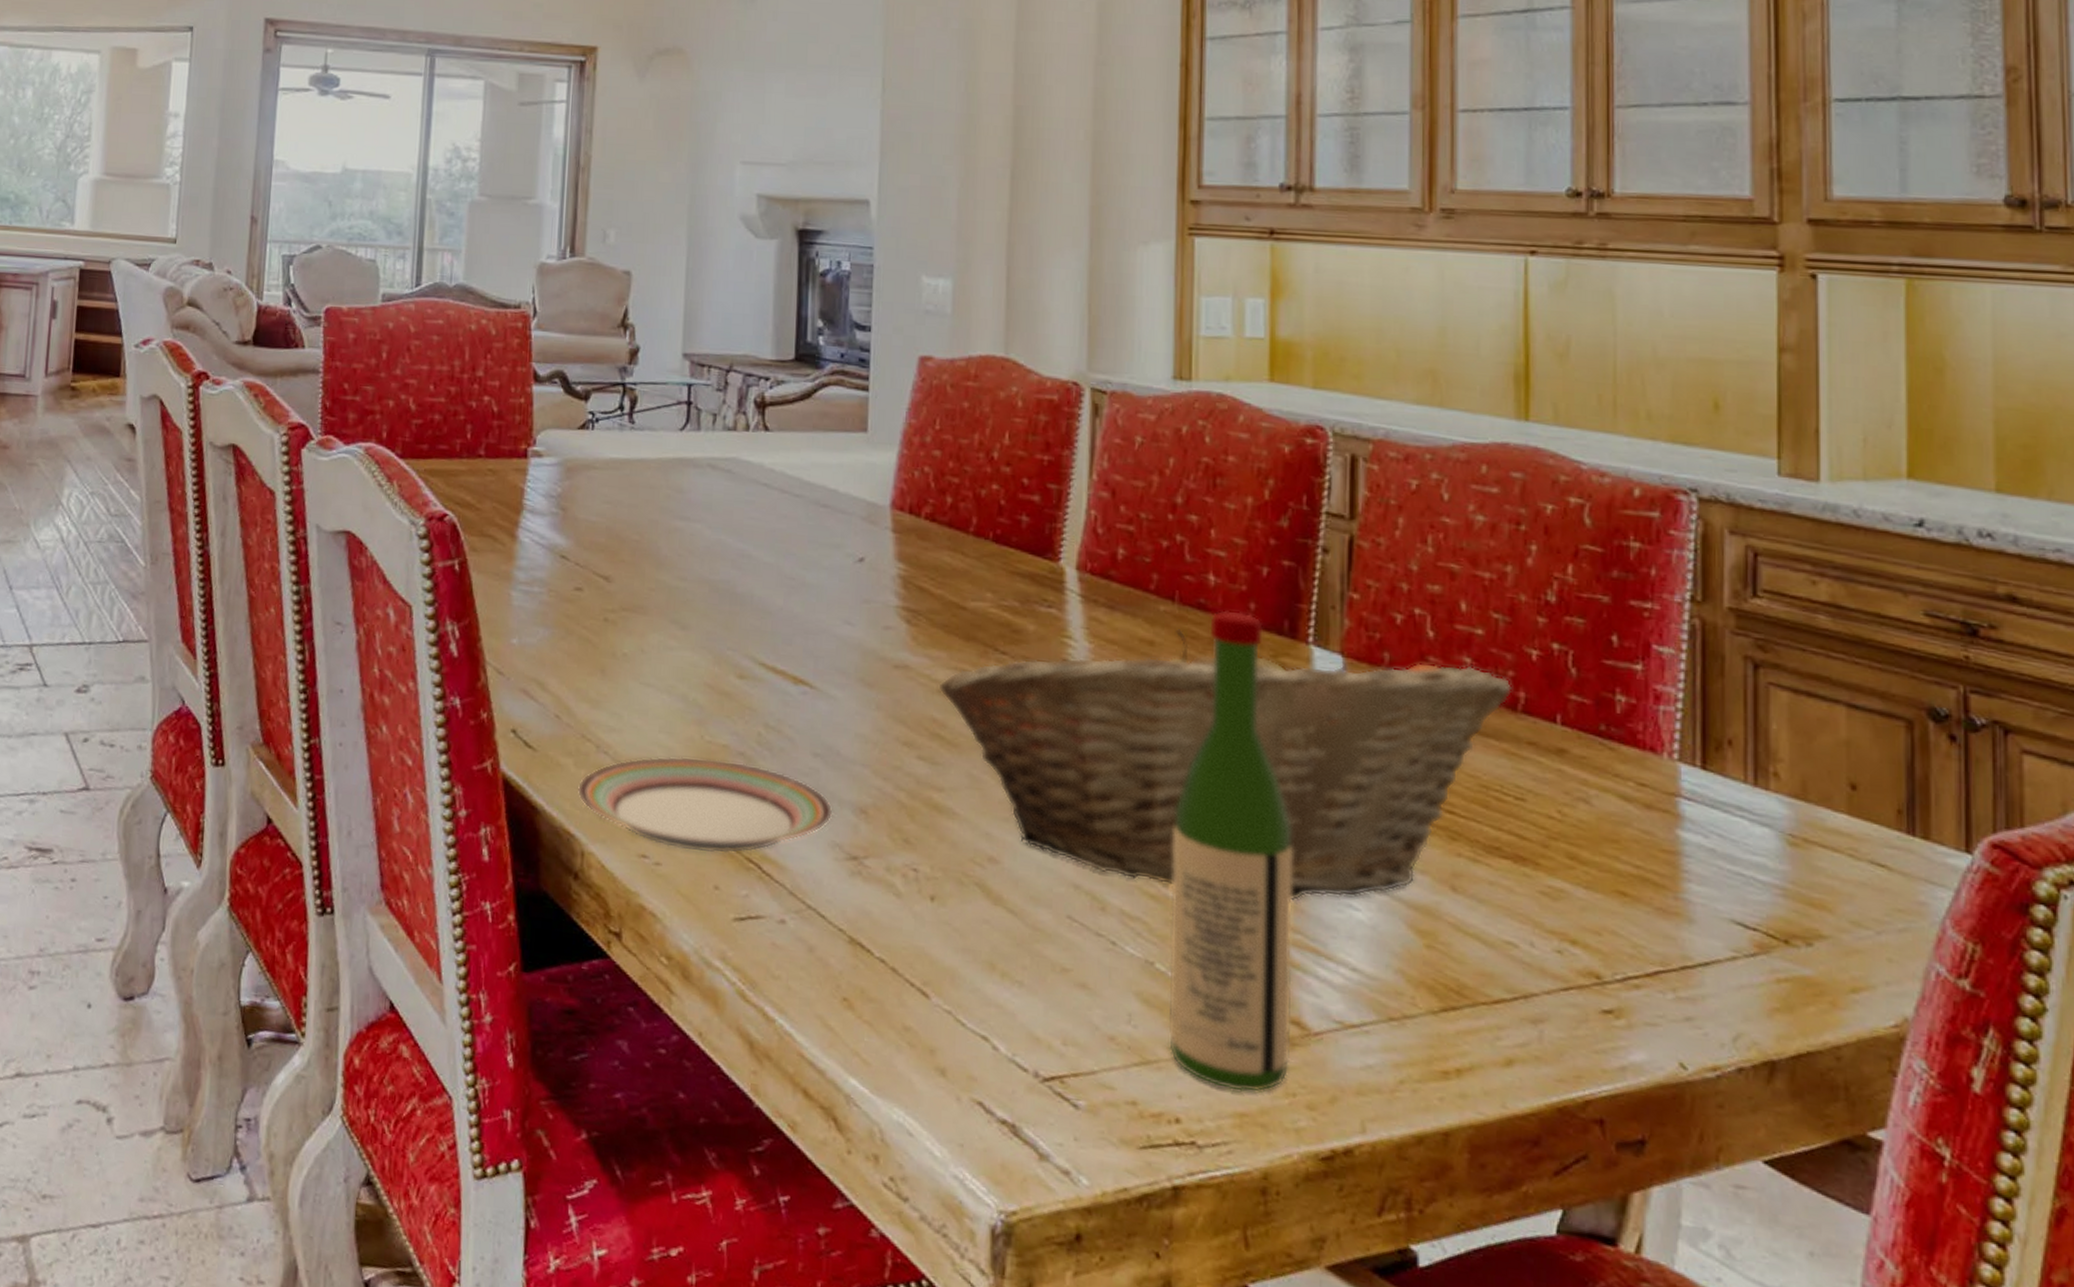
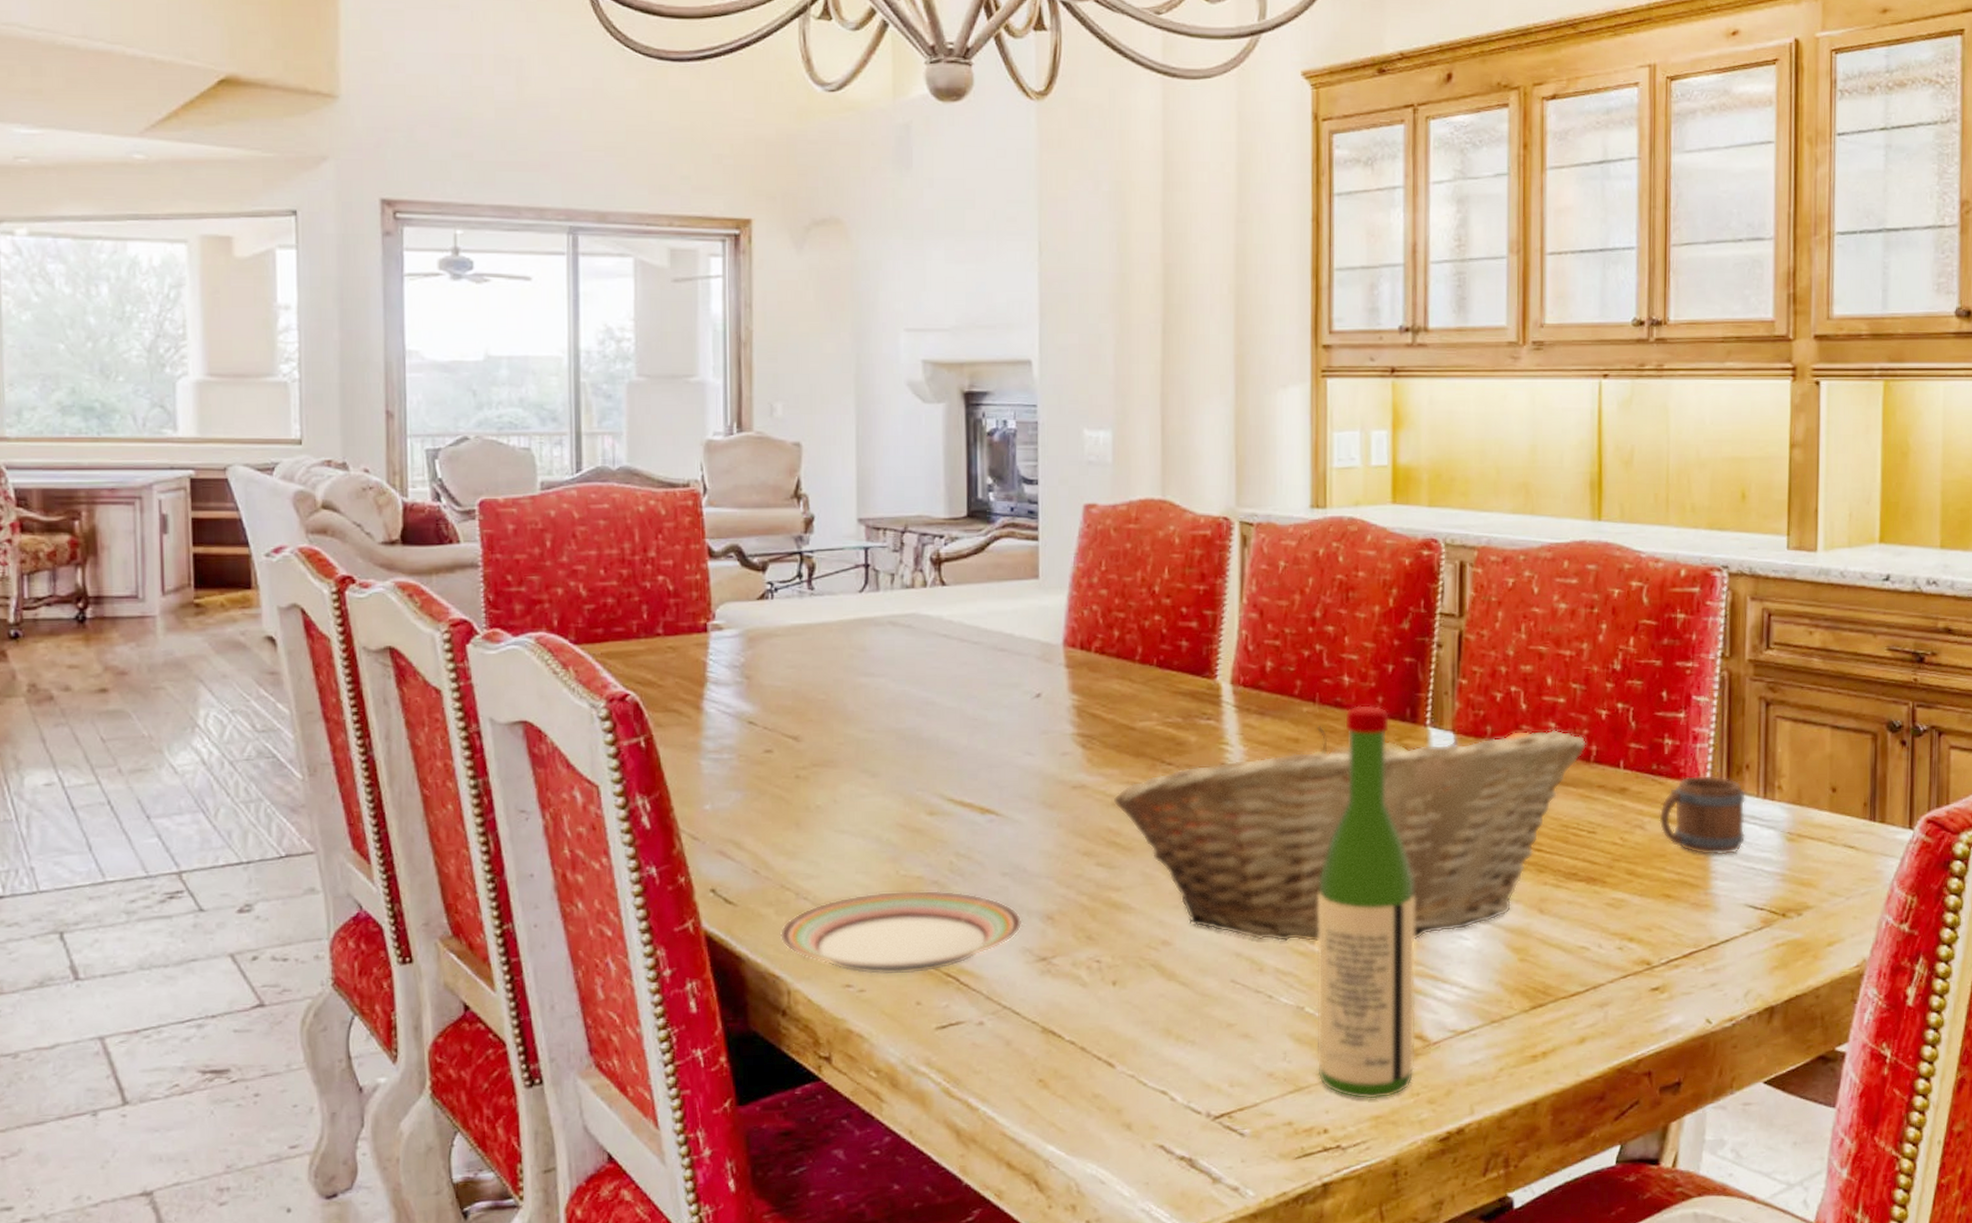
mug: none [1610,744,1730,853] -> present [1659,775,1747,856]

